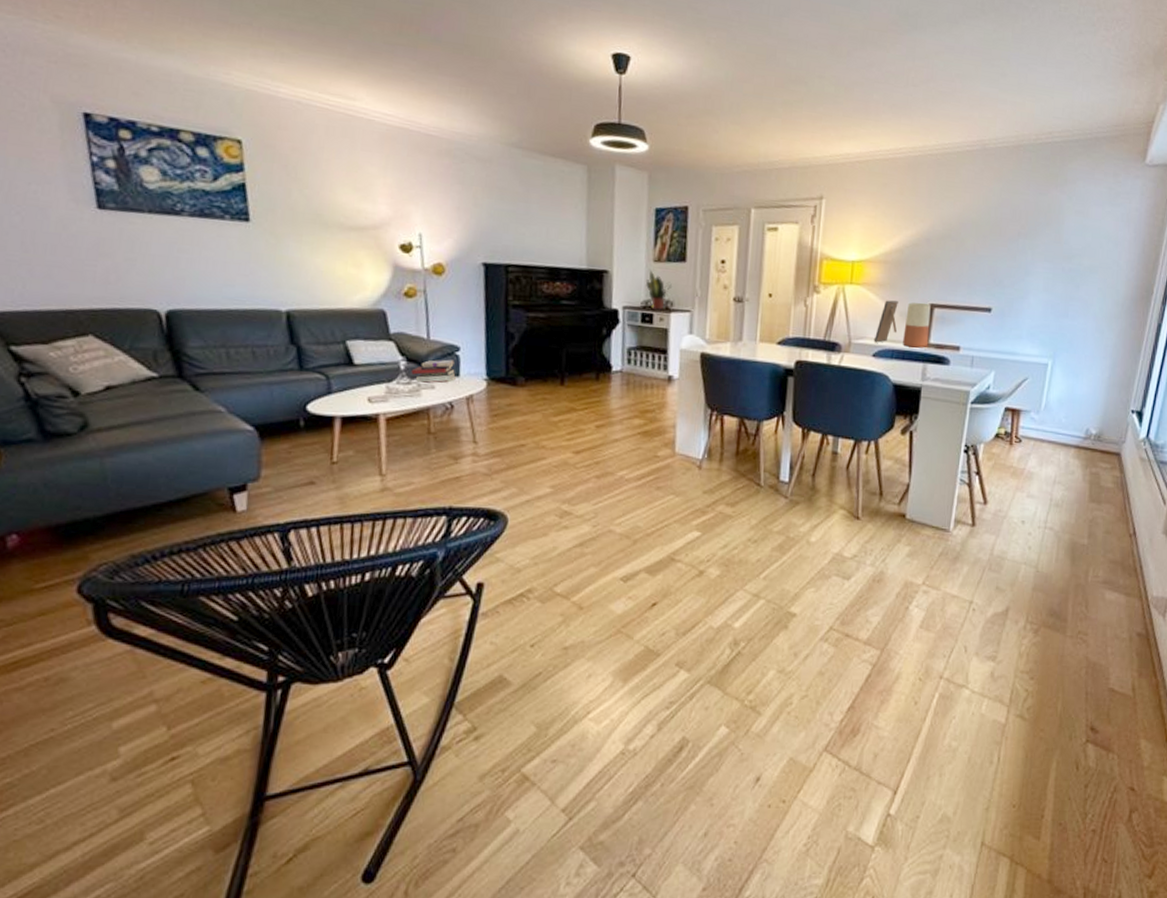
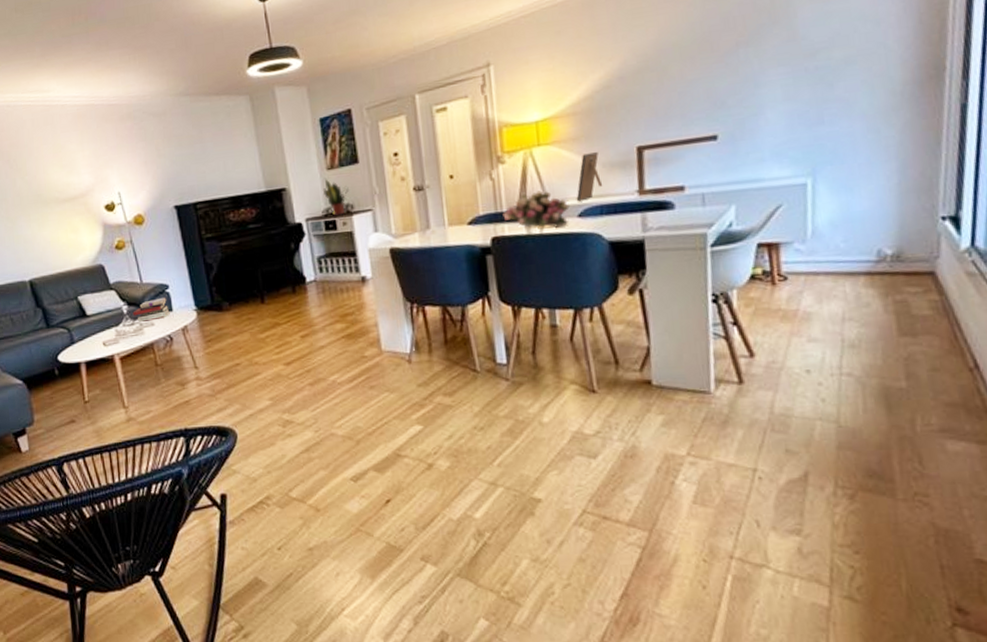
flower arrangement: none [809,324,867,362] -> present [502,191,570,228]
vase: present [903,302,931,348] -> none [610,146,644,199]

